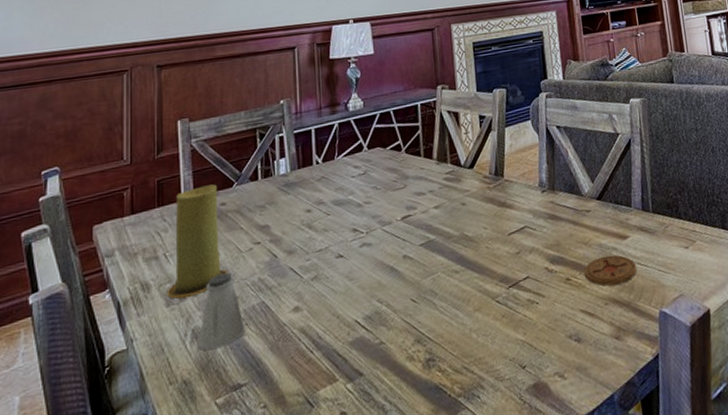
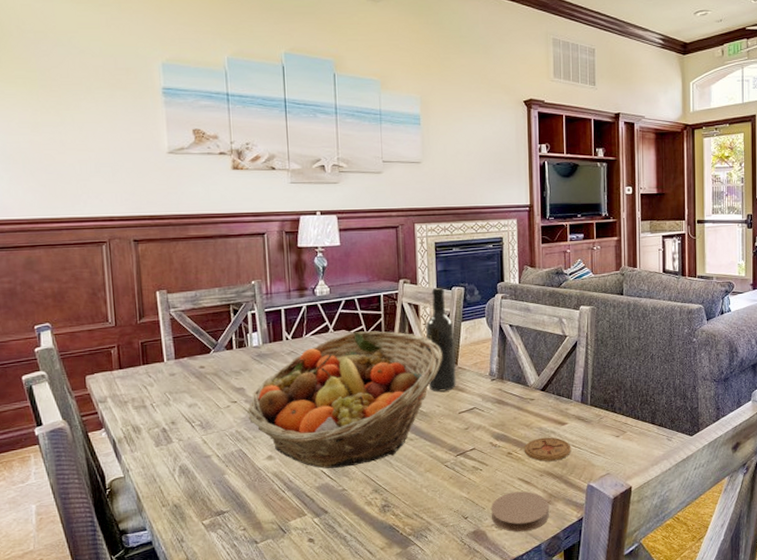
candle: present [166,184,227,299] -> none [155,350,208,441]
saltshaker: present [199,272,245,351] -> none [185,423,225,484]
fruit basket: none [272,144,487,318] -> present [247,331,442,469]
wine bottle: none [467,90,504,211] -> present [426,287,456,392]
coaster: none [551,325,621,381] -> present [490,491,550,532]

